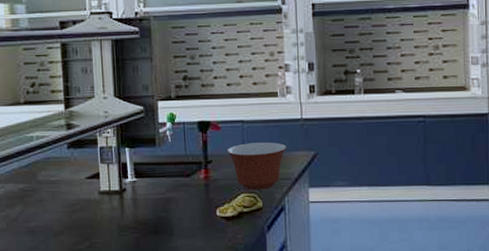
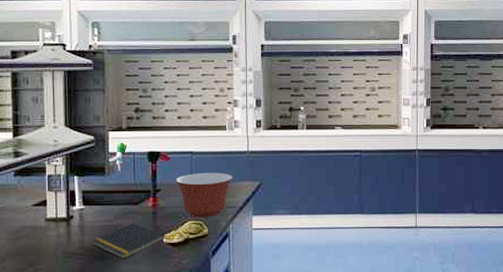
notepad: none [145,195,219,233] -> present [92,222,166,259]

